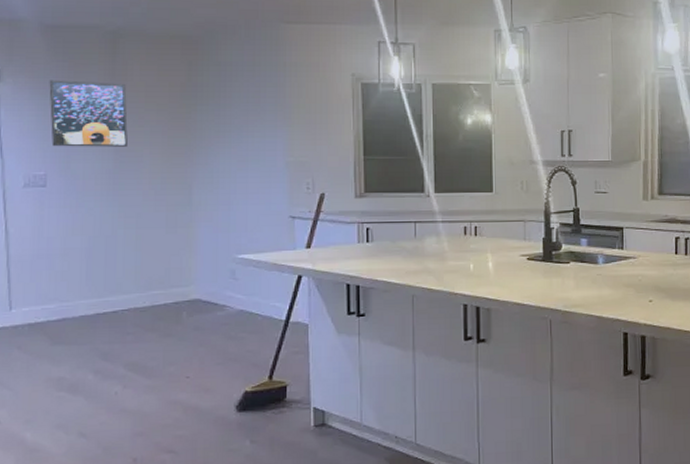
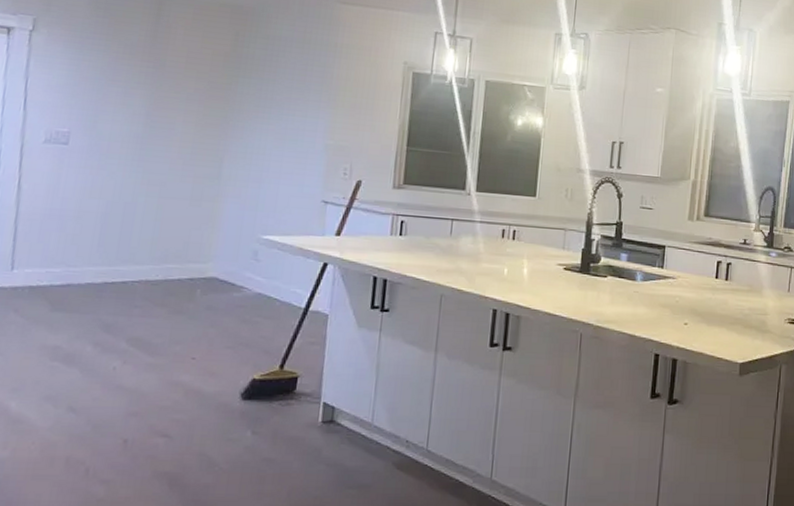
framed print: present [49,80,128,147] -> none [80,35,167,112]

